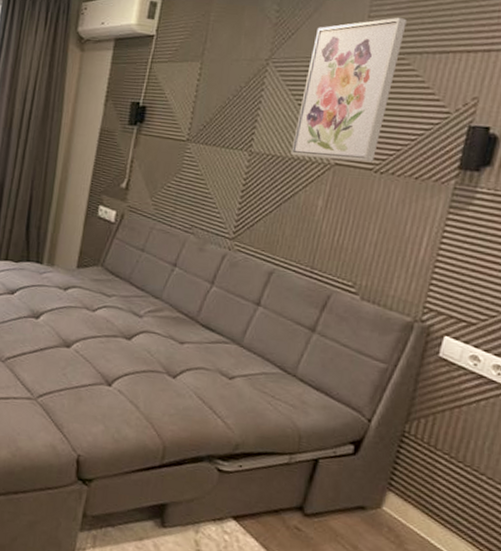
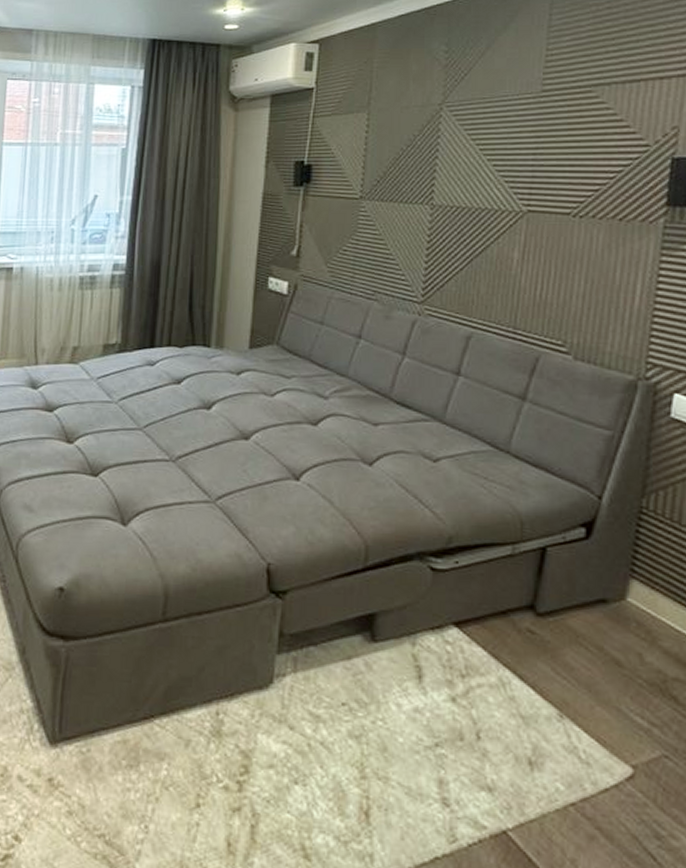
wall art: present [291,17,407,163] -> none [477,47,589,207]

